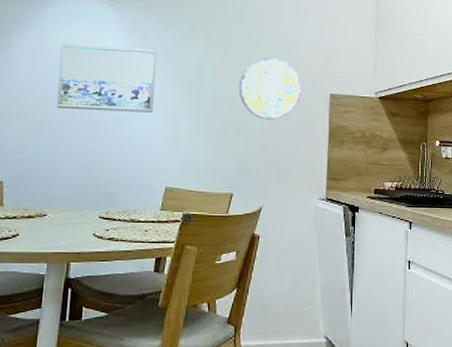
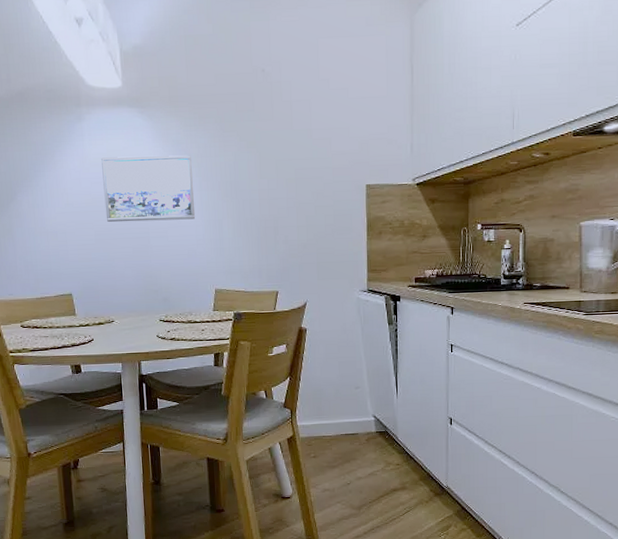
manhole cover: present [239,57,302,120] -> none [274,151,337,217]

